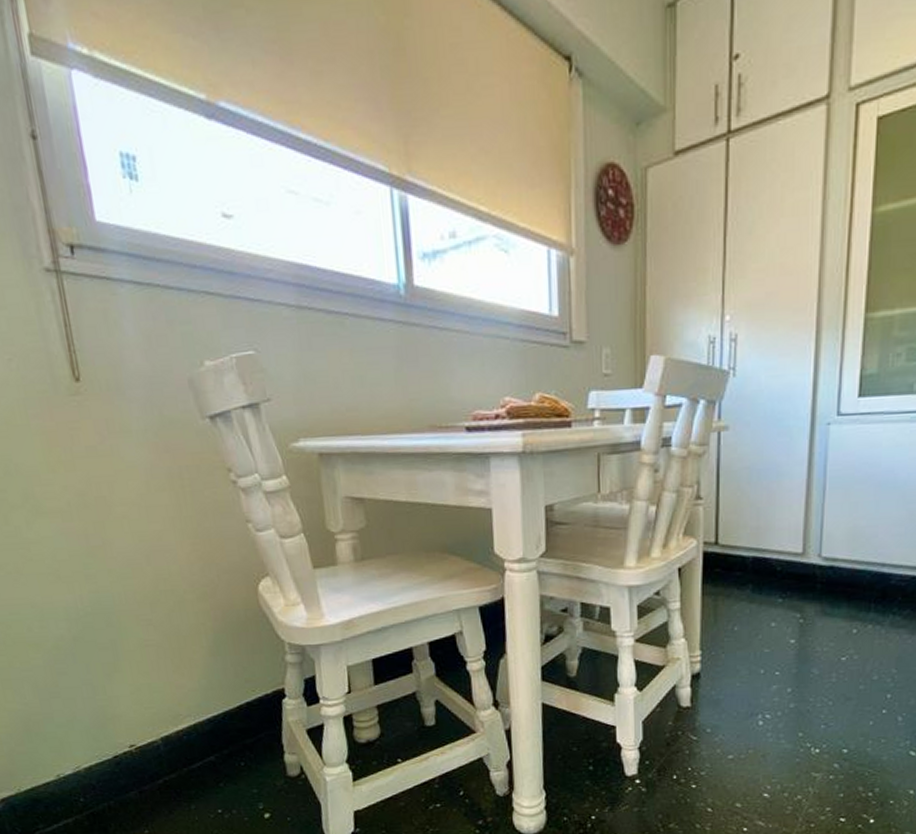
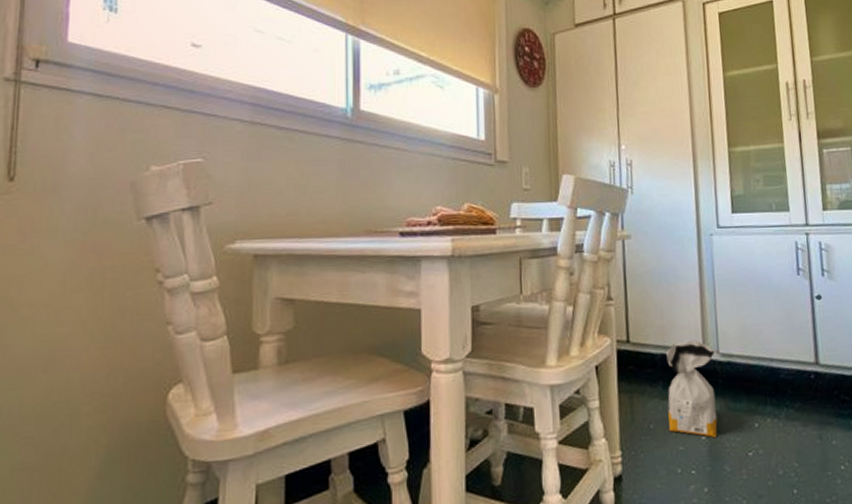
bag: none [755,542,817,642] -> present [666,340,717,438]

